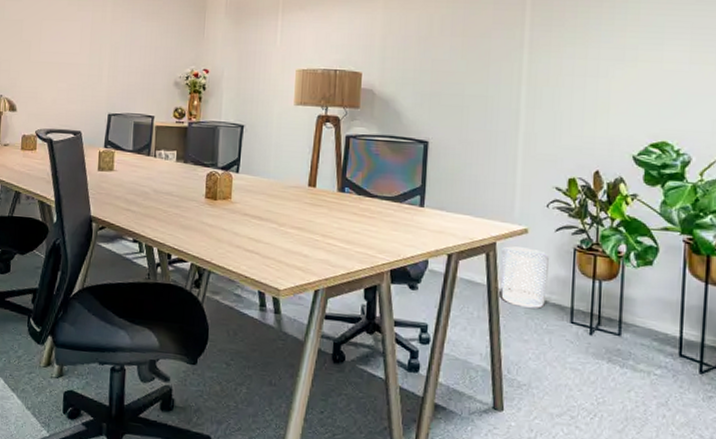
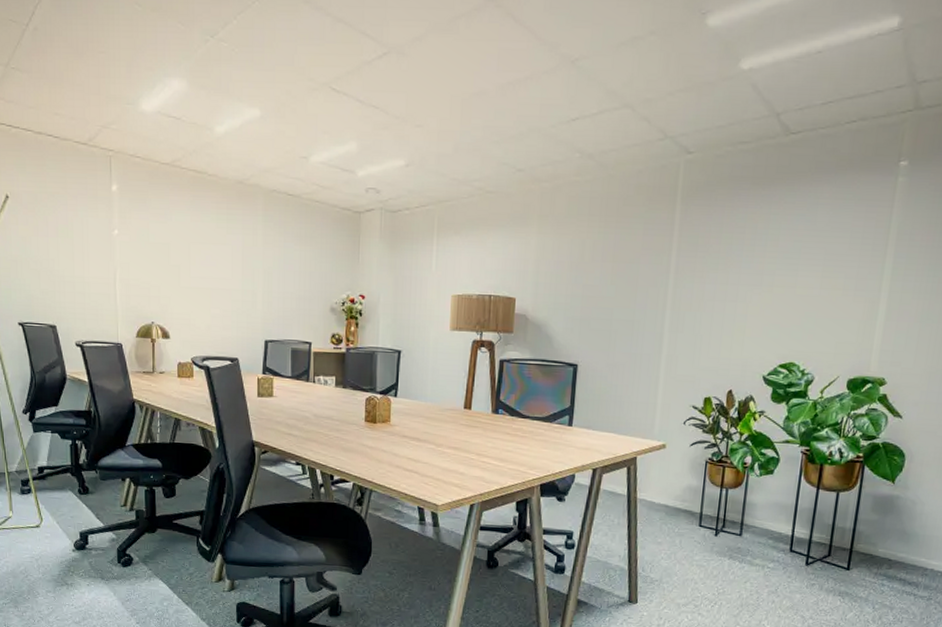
waste bin: present [501,246,549,309] -> none [639,460,683,515]

